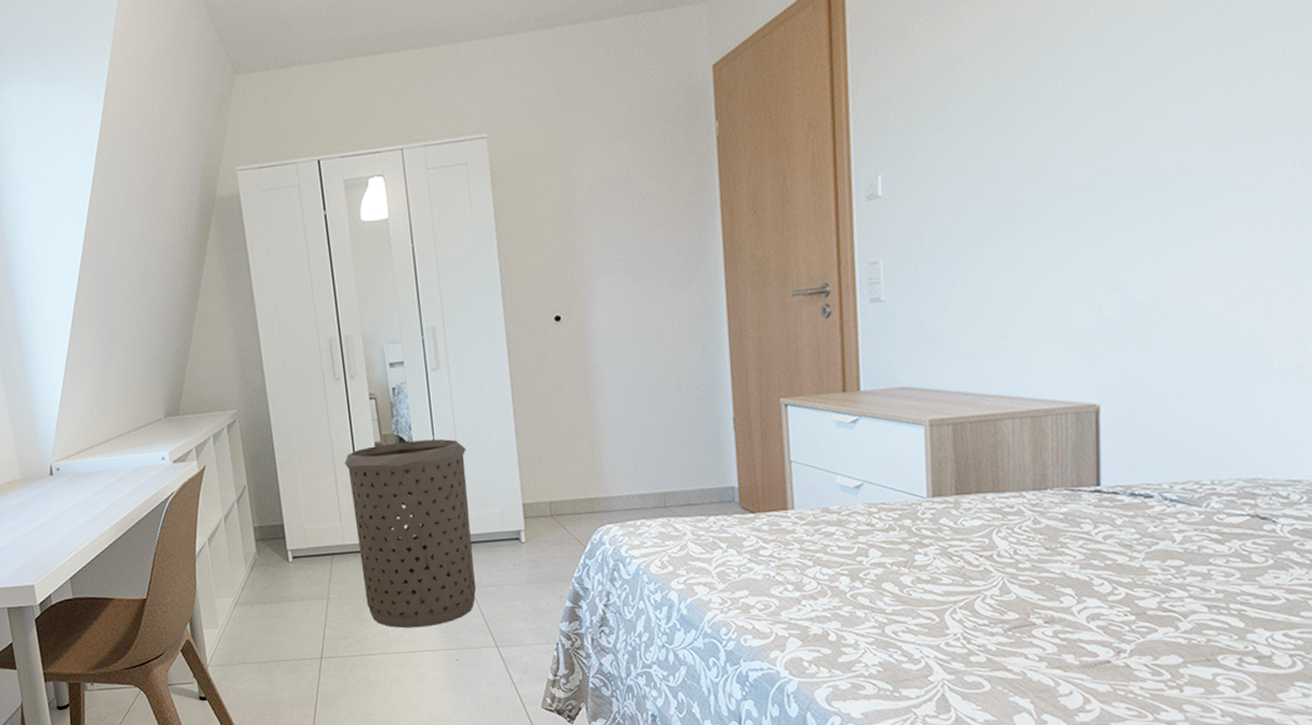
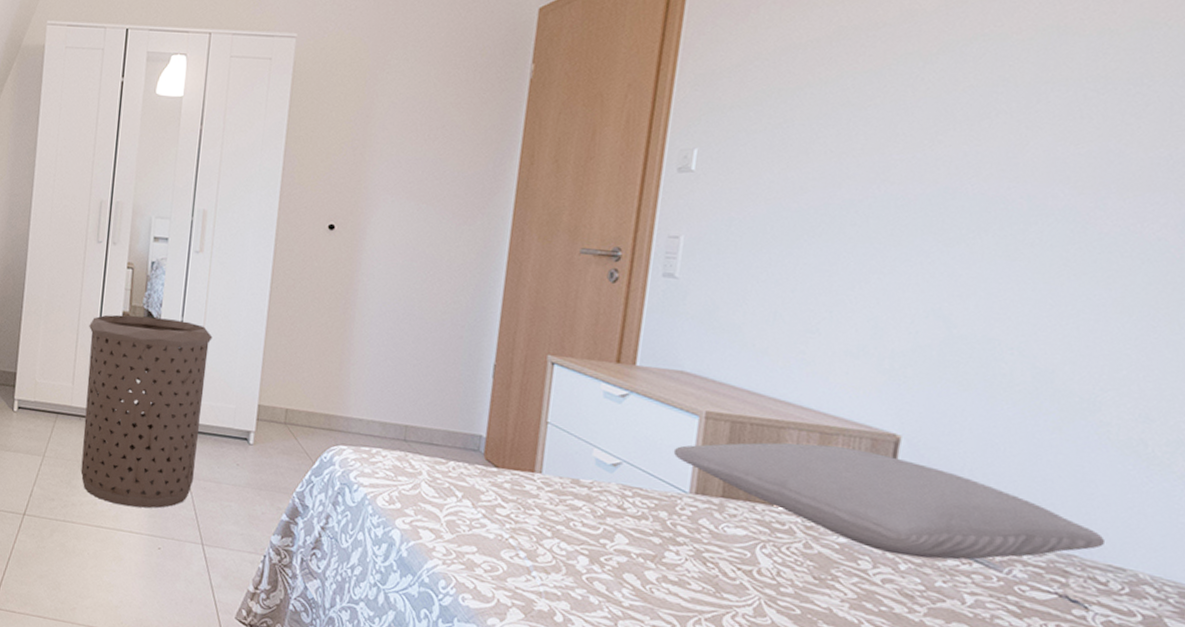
pillow: none [907,424,1281,512] -> present [673,442,1105,560]

